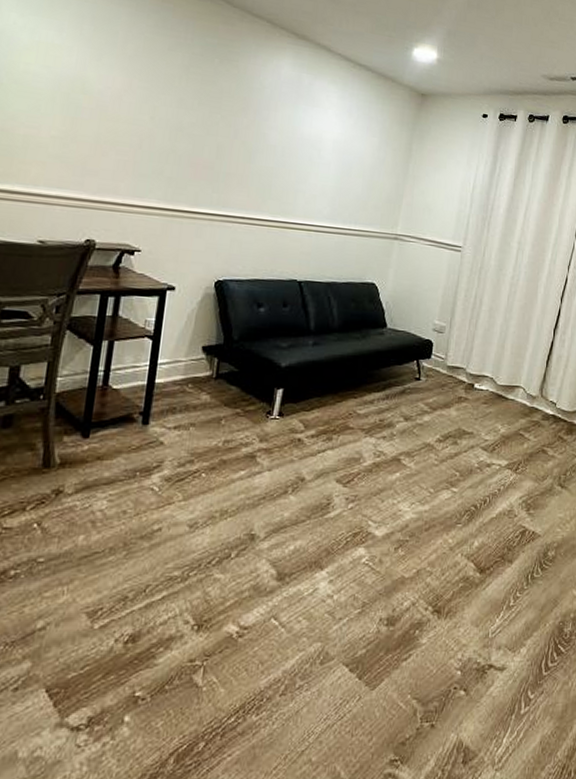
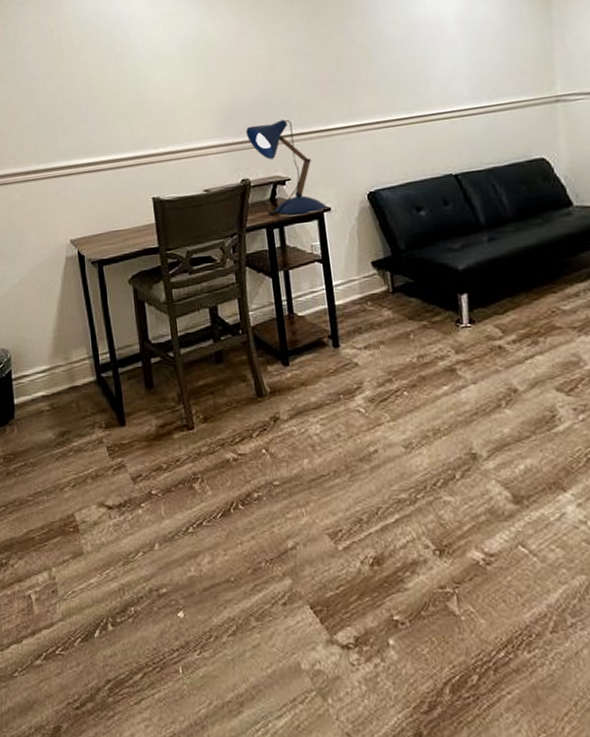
desk lamp: none [104,187,171,289] -> present [246,119,326,216]

